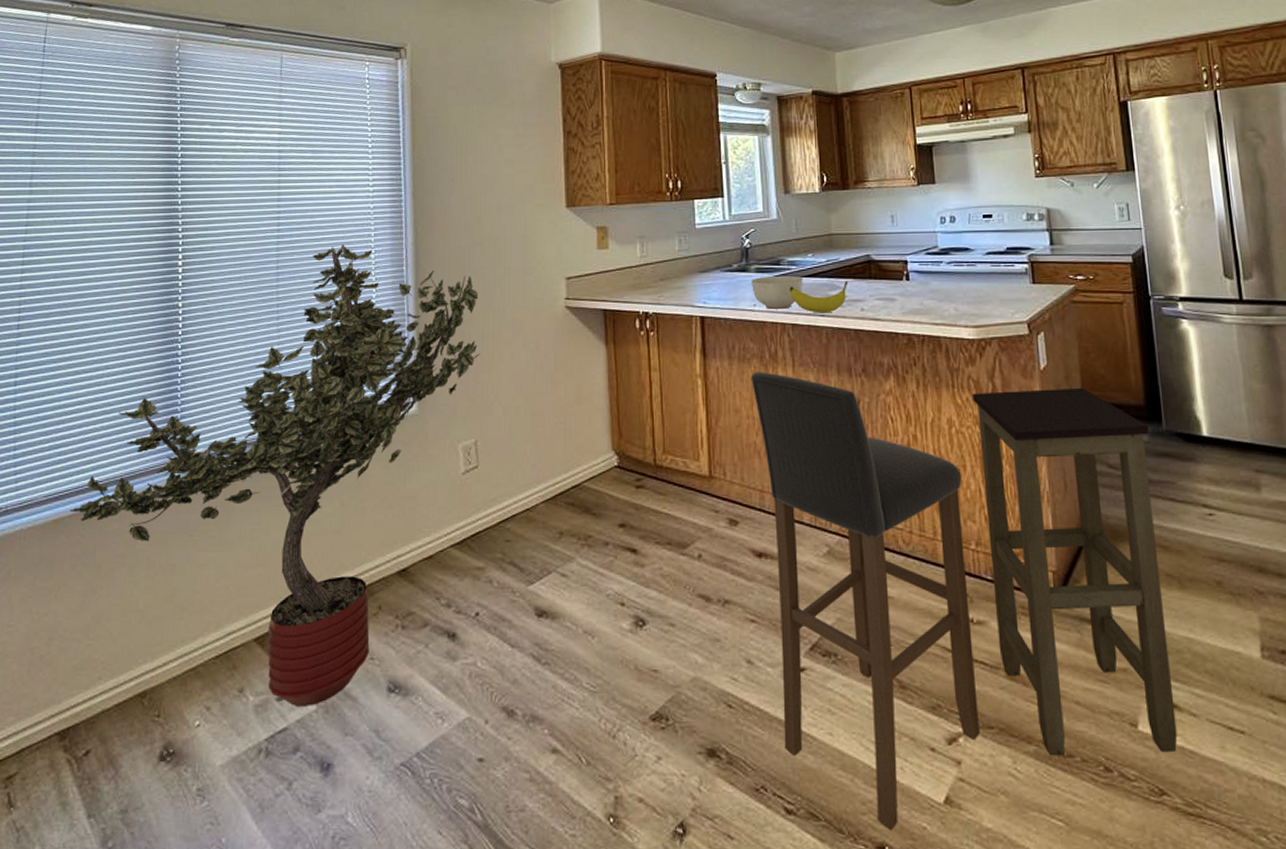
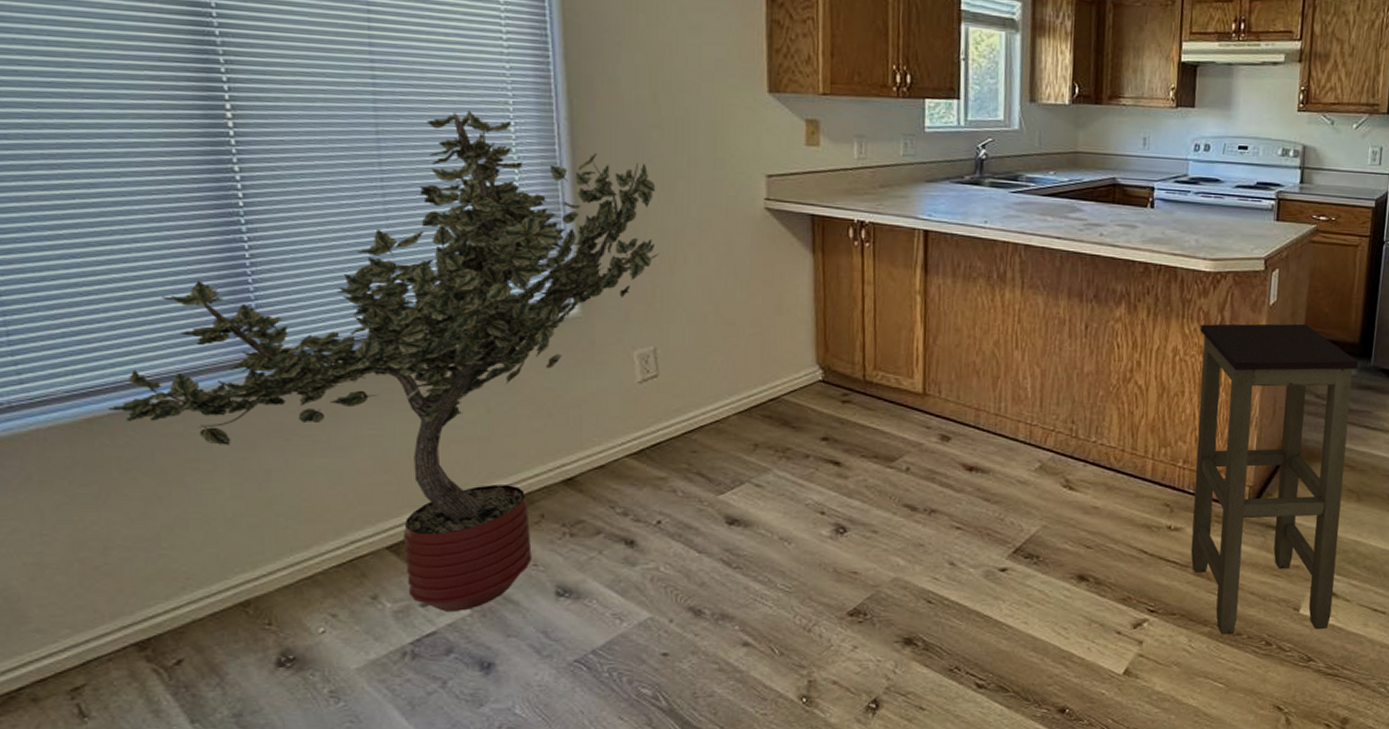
bowl: present [751,275,803,309] -> none [984,191,1041,228]
bar stool: present [751,372,980,831] -> none [976,292,1179,697]
fruit: present [790,280,848,314] -> none [1026,203,1090,236]

